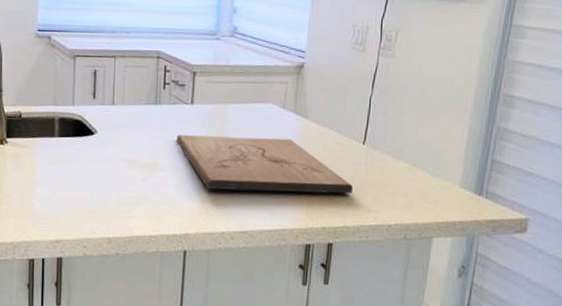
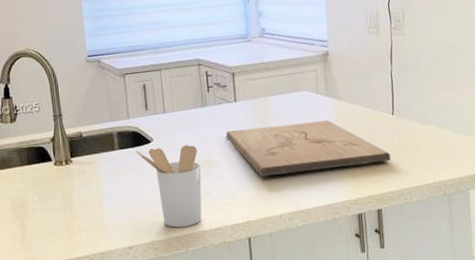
utensil holder: none [77,140,145,229] -> present [136,145,202,228]

